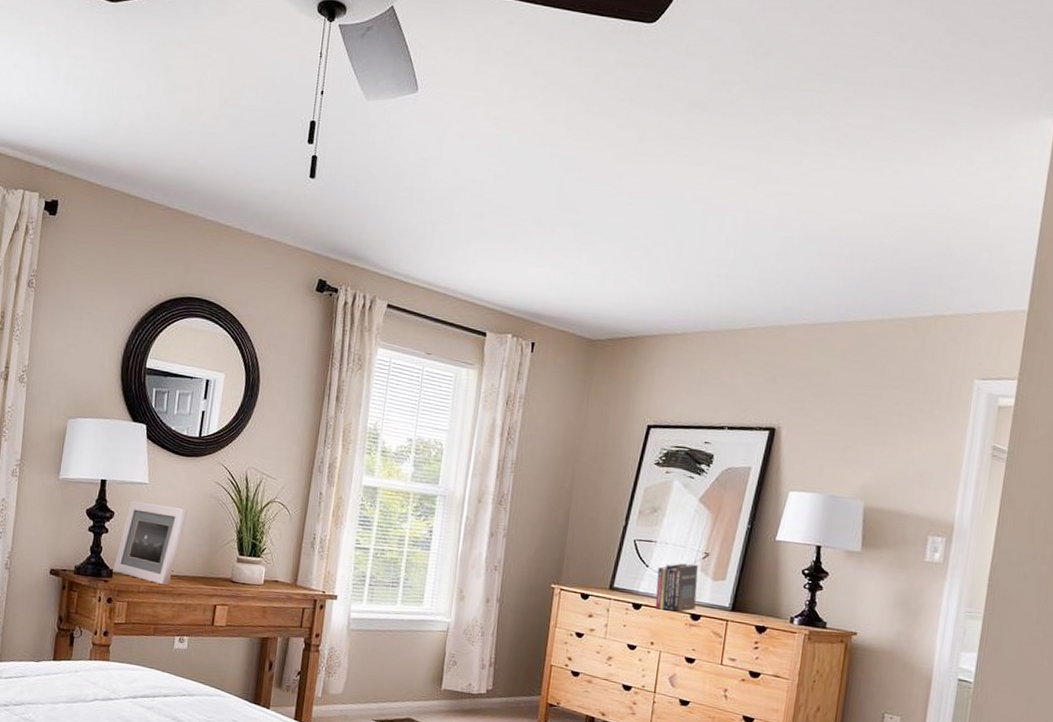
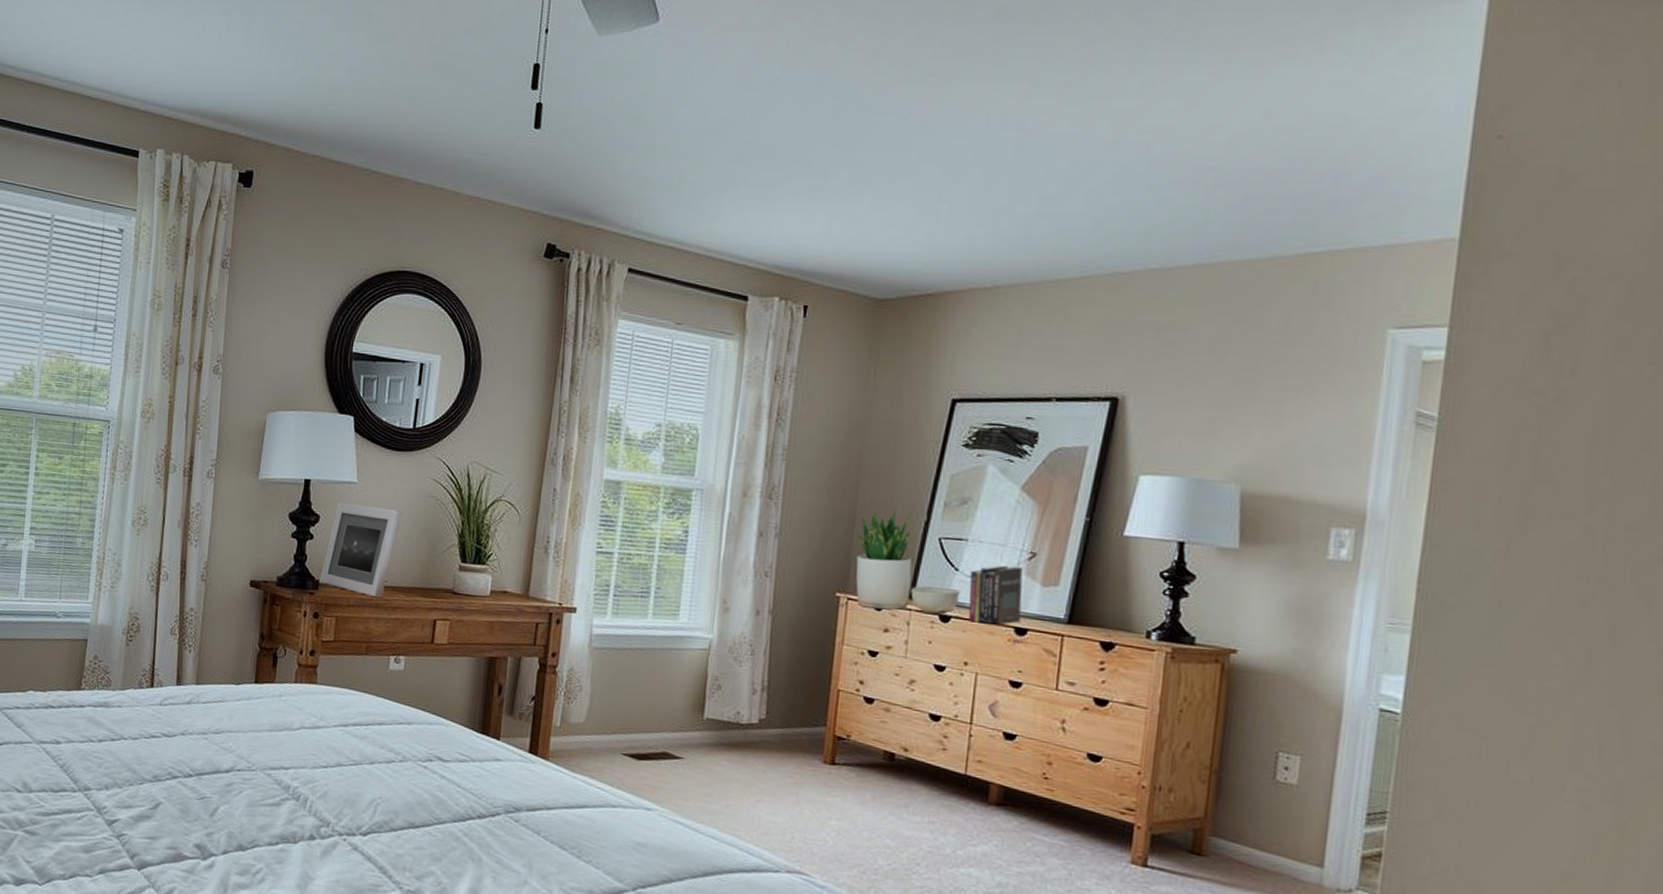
planter: none [567,515,615,599] -> present [855,508,914,610]
bowl: none [610,579,650,604] -> present [910,586,960,616]

